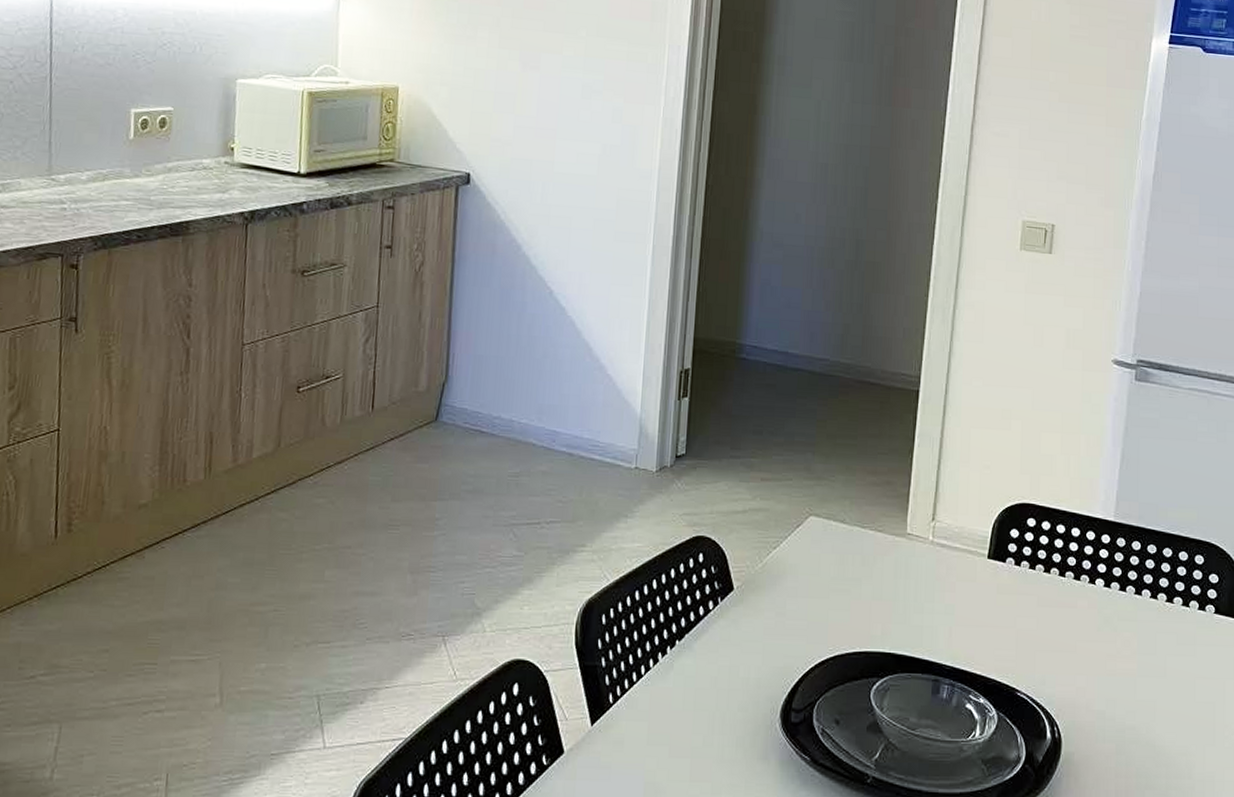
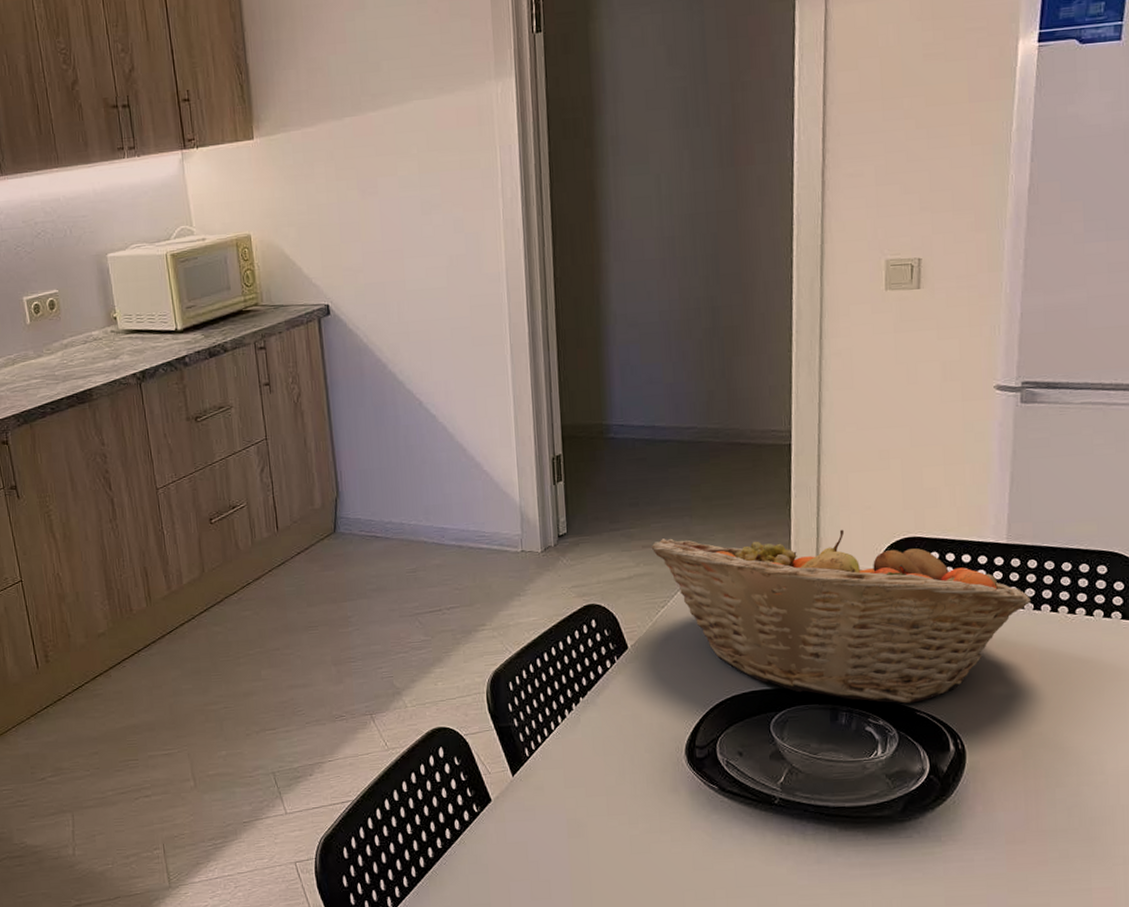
fruit basket: none [770,473,1133,682] -> present [651,529,1031,704]

